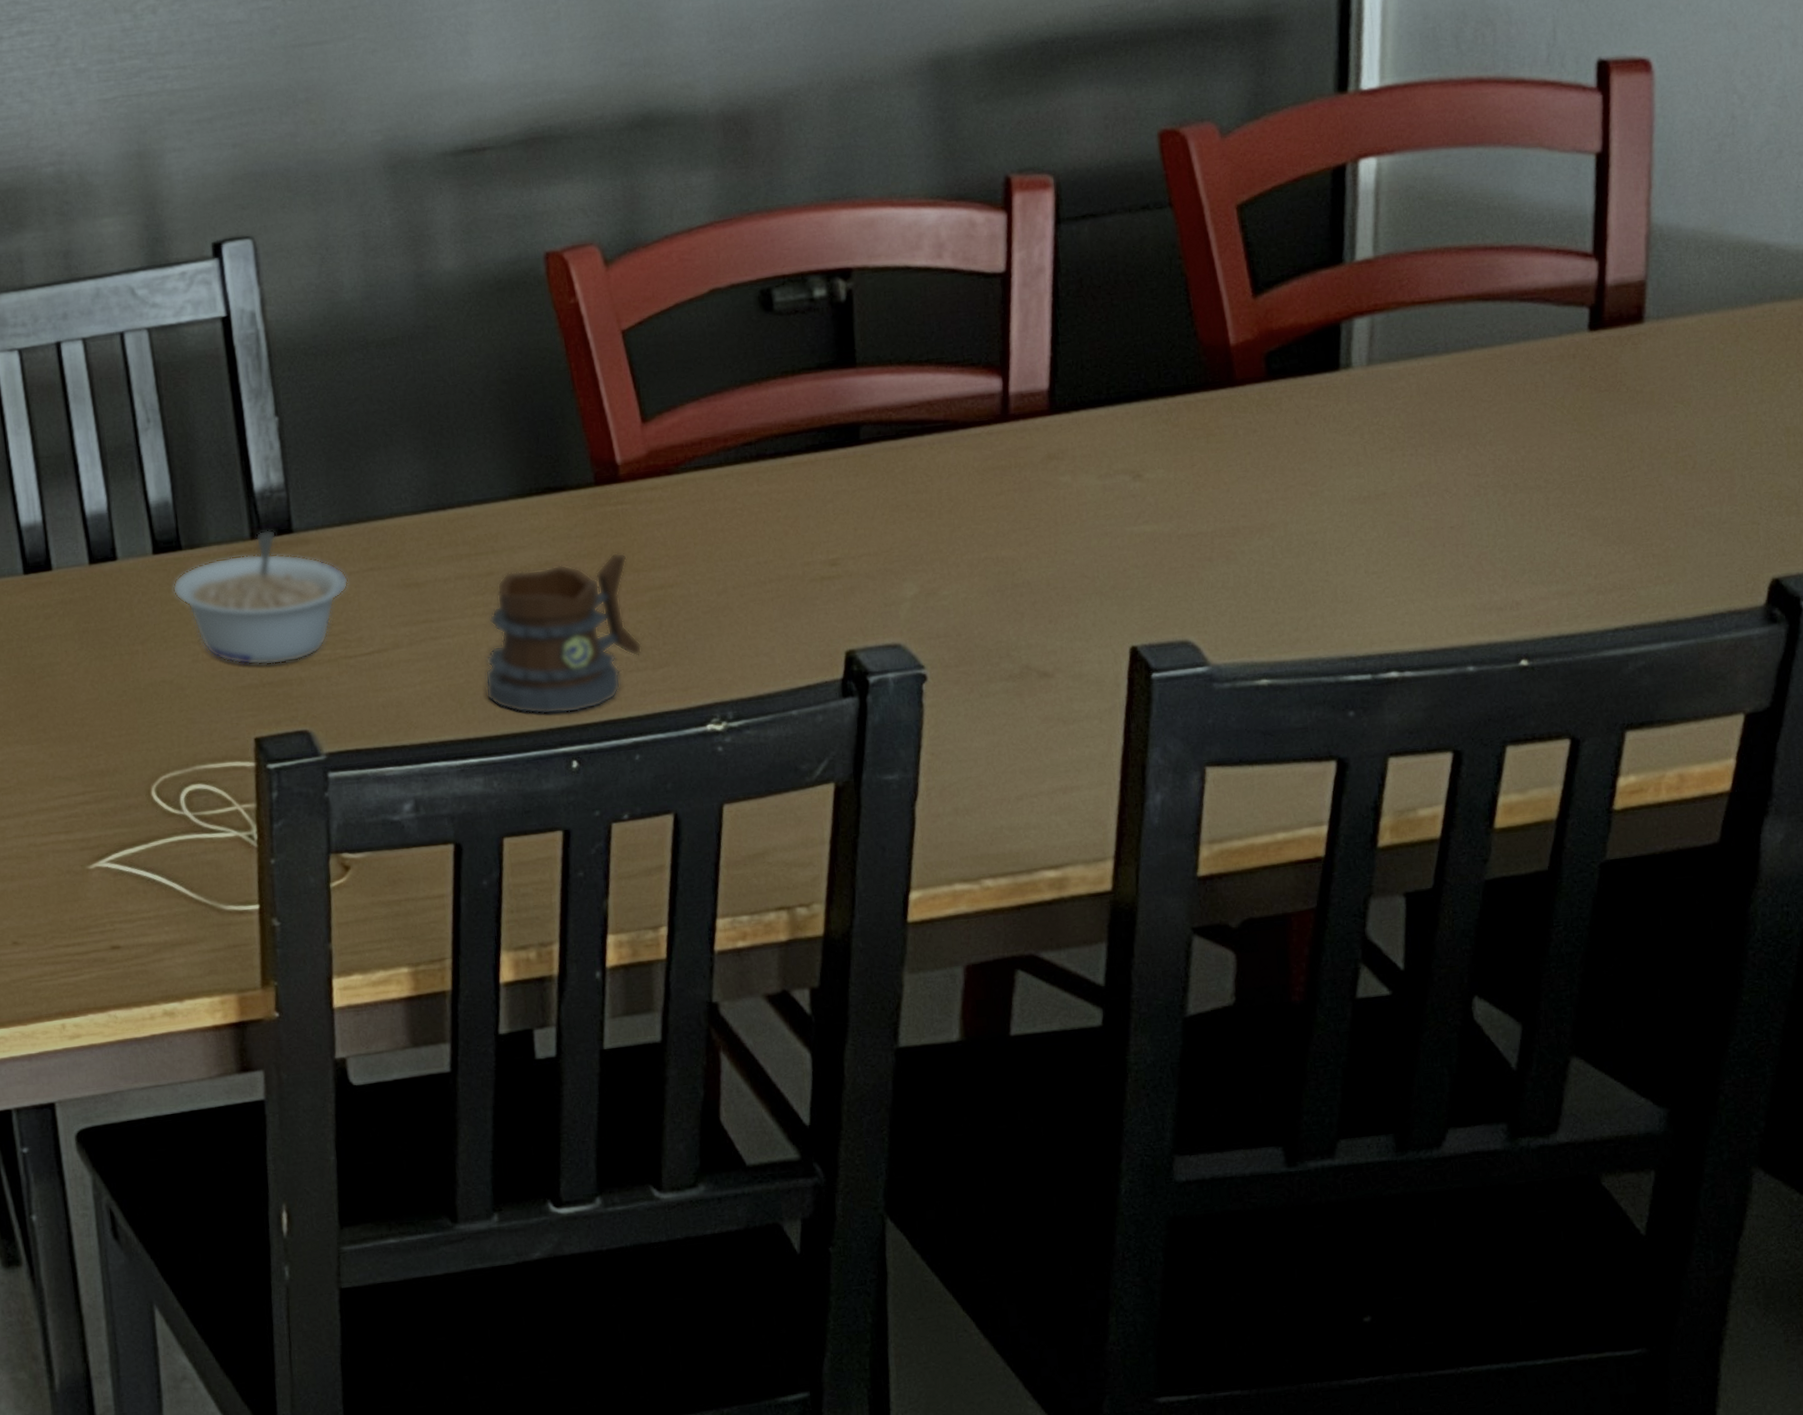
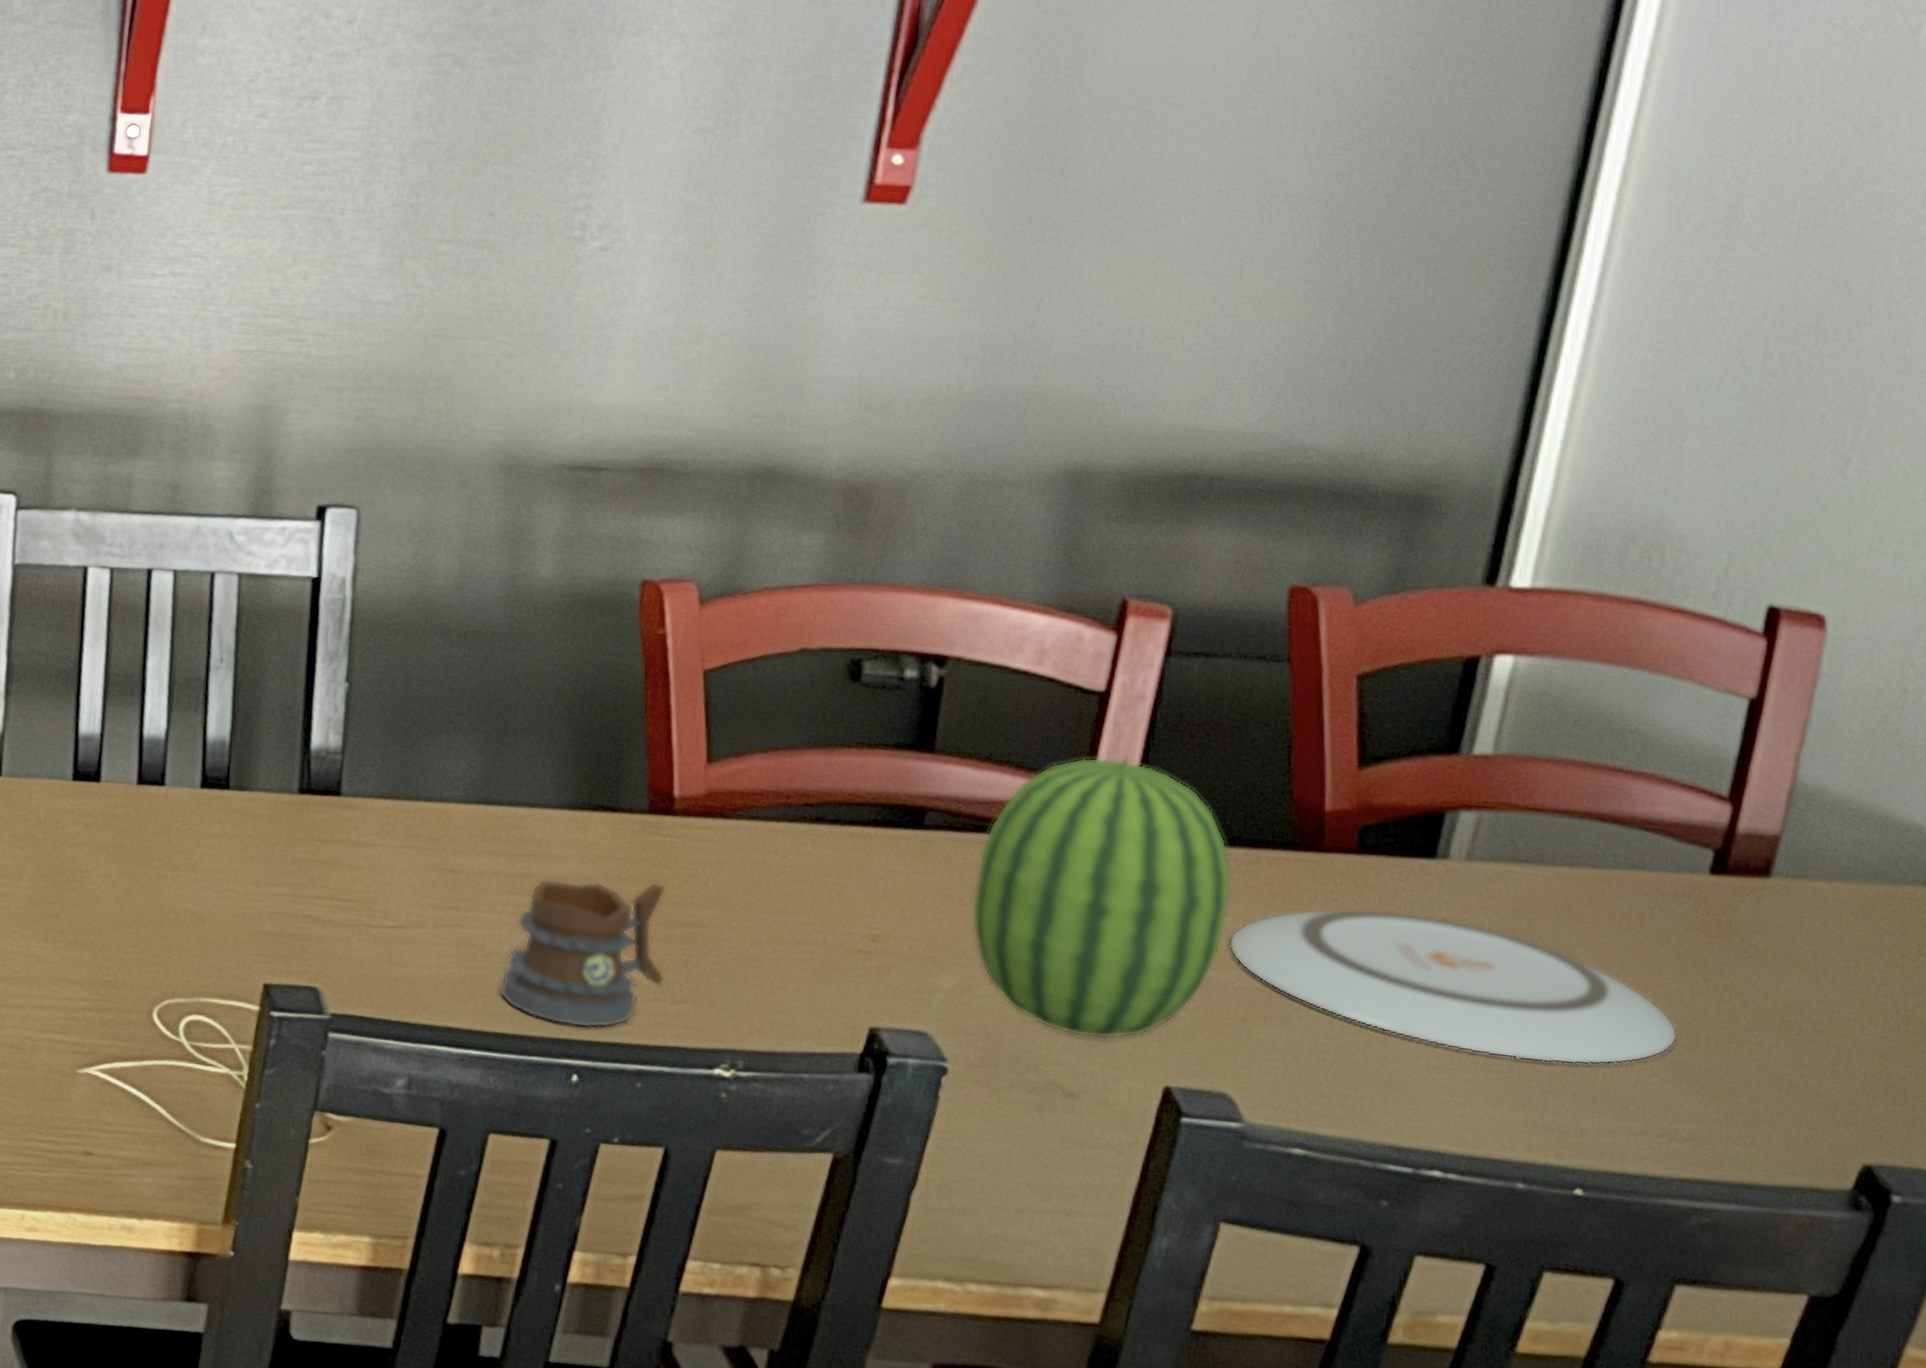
legume: present [172,529,349,666] -> none [212,787,386,919]
fruit: none [917,330,1160,617] -> present [971,755,1232,1040]
plate: none [1164,425,1587,551] -> present [1228,908,1677,1065]

